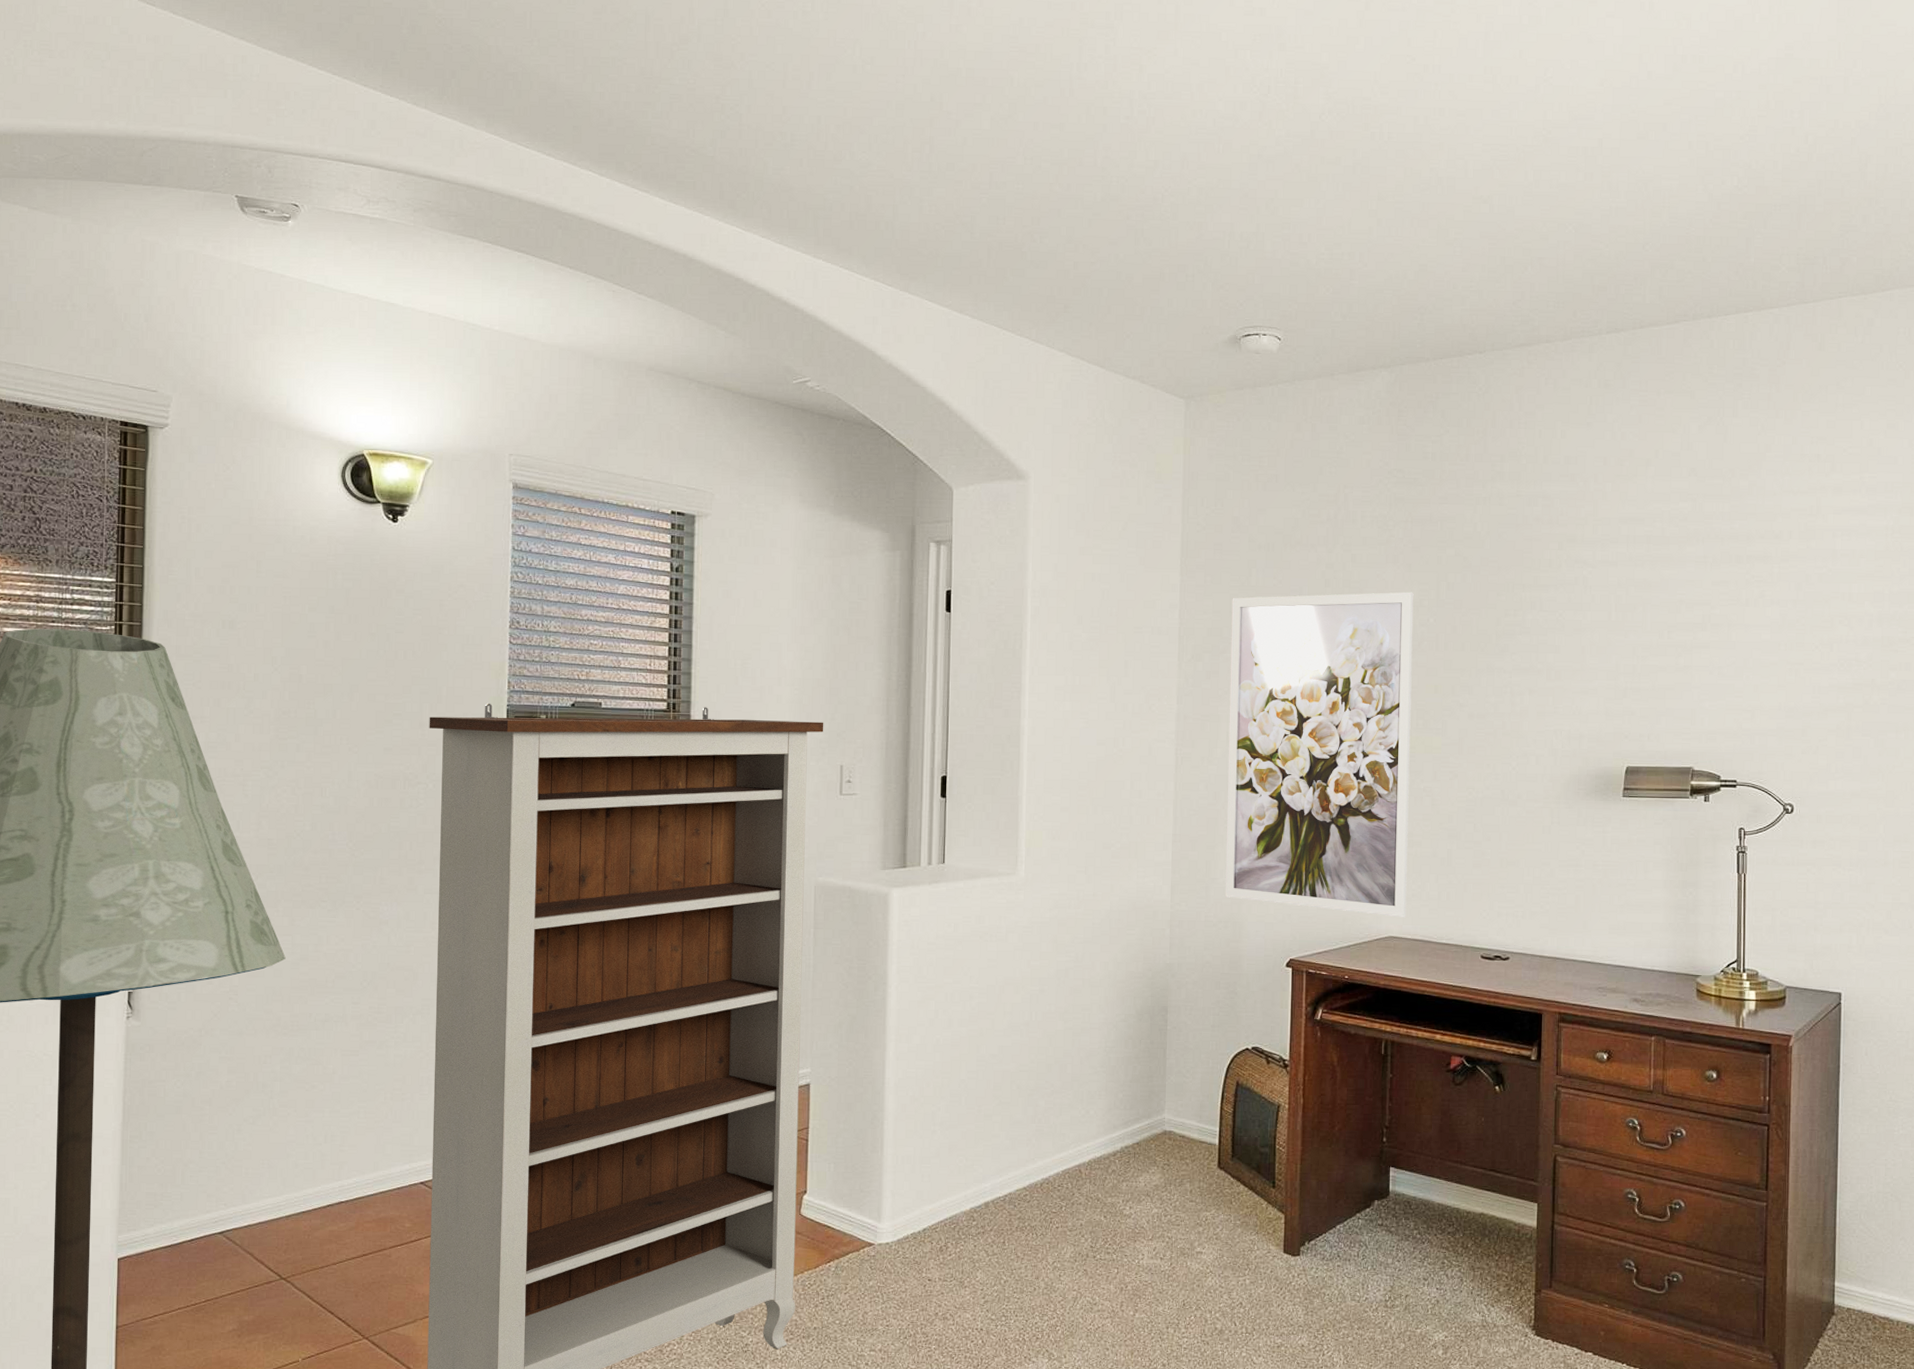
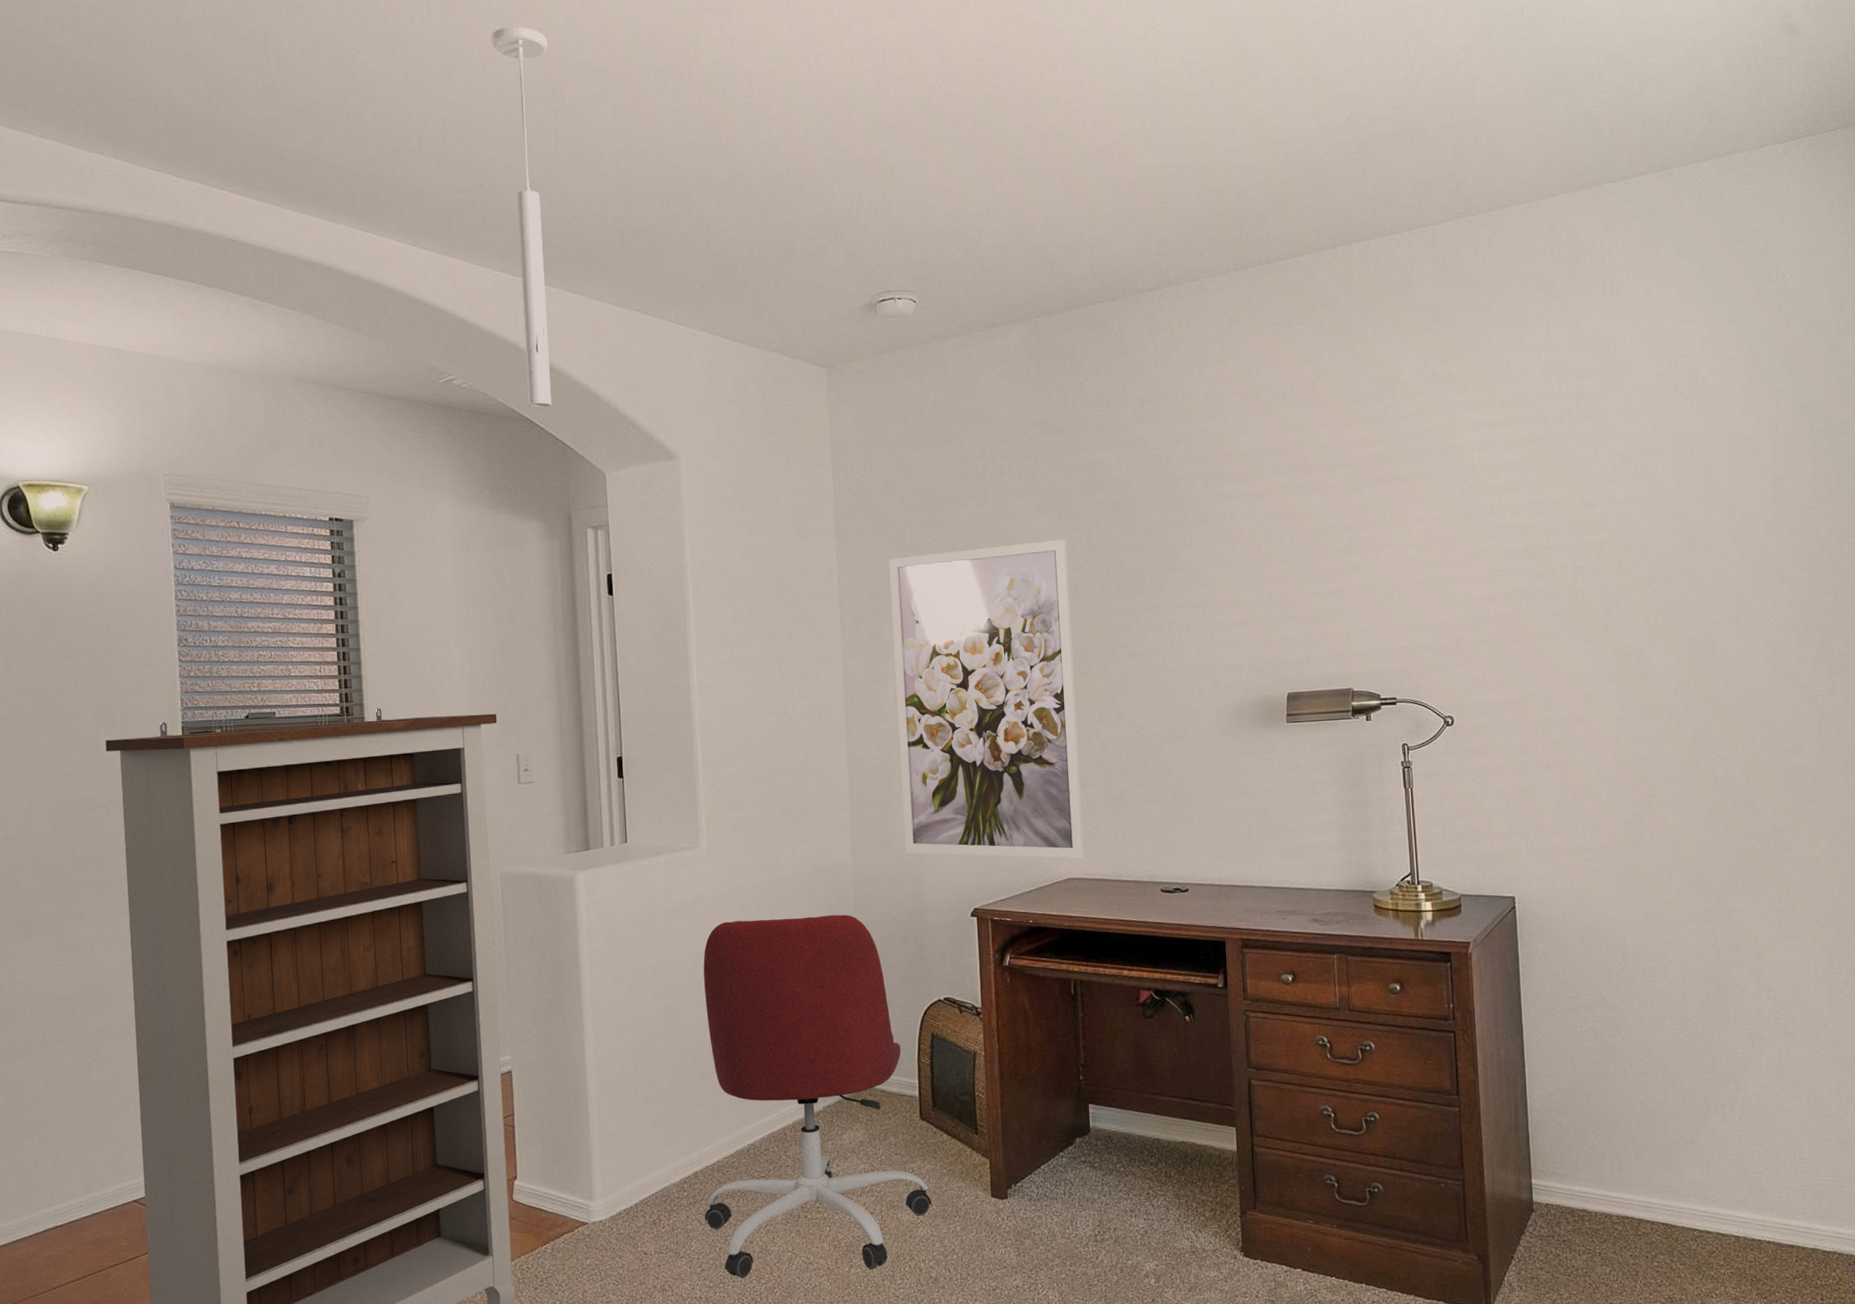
ceiling light: none [873,29,929,417] -> present [491,26,552,408]
office chair: none [992,951,1223,1315] -> present [703,914,932,1278]

